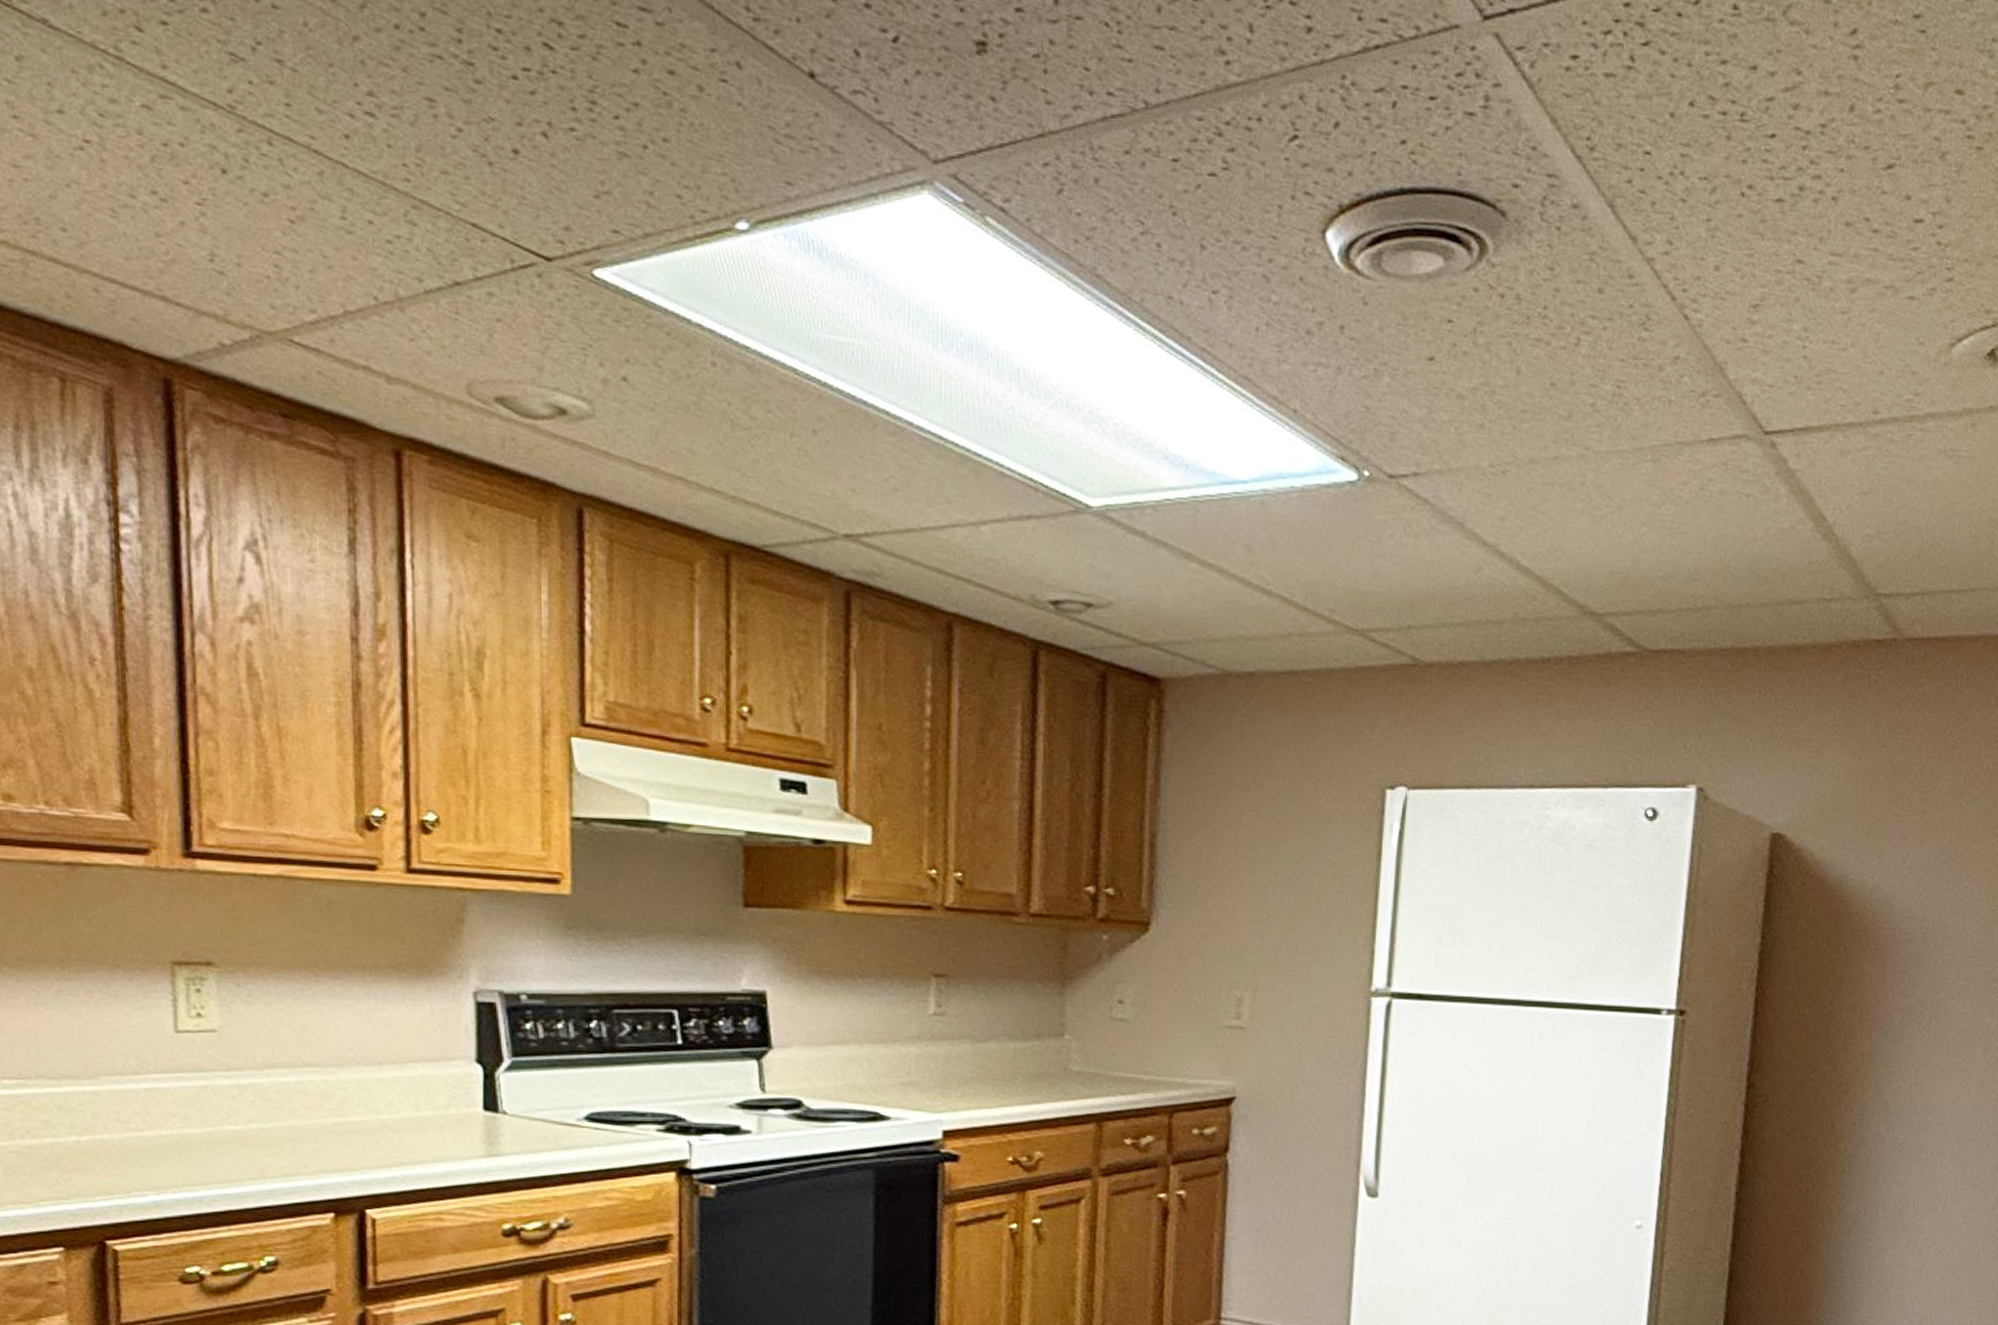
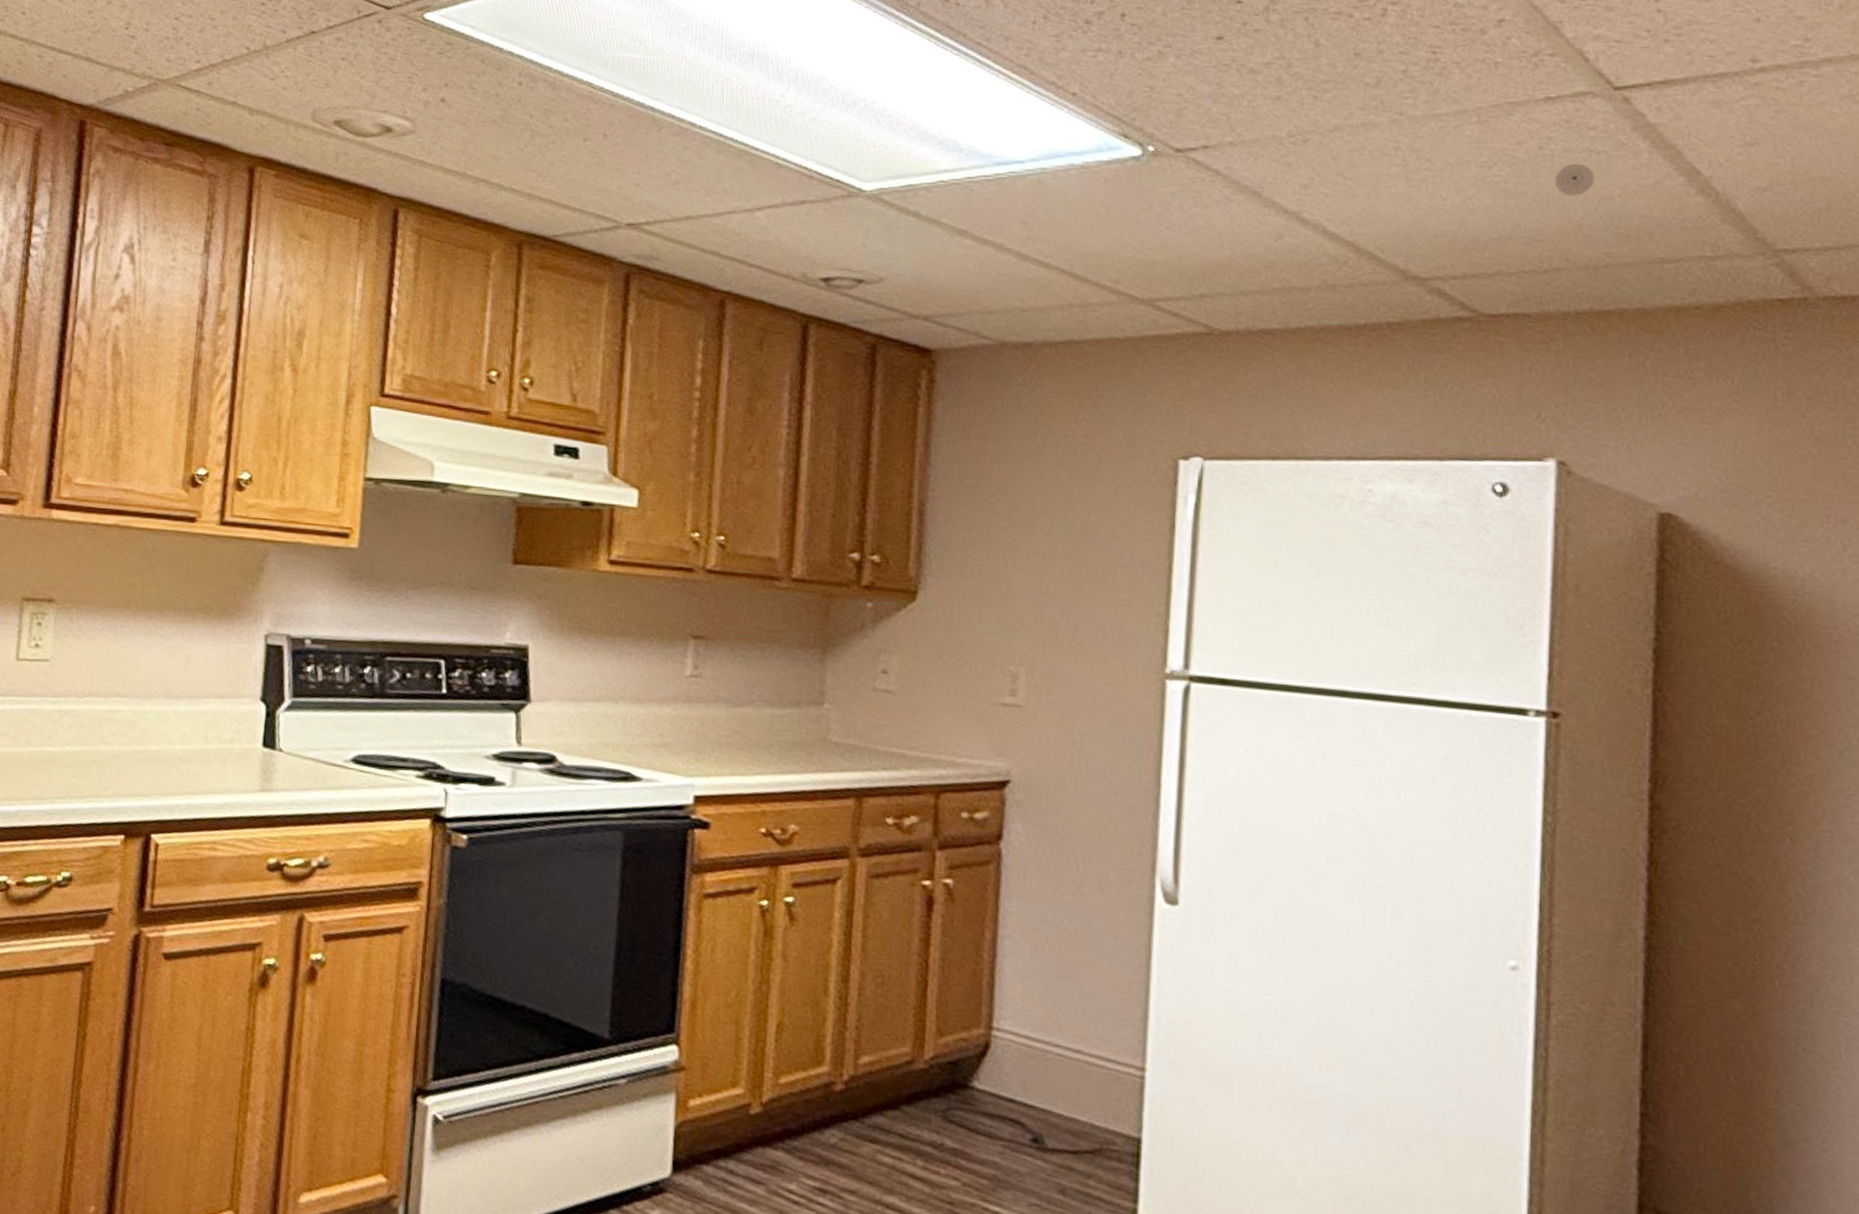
smoke detector: none [1710,505,1743,537] -> present [1554,163,1595,196]

